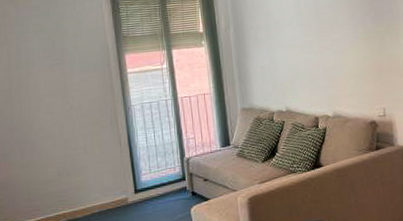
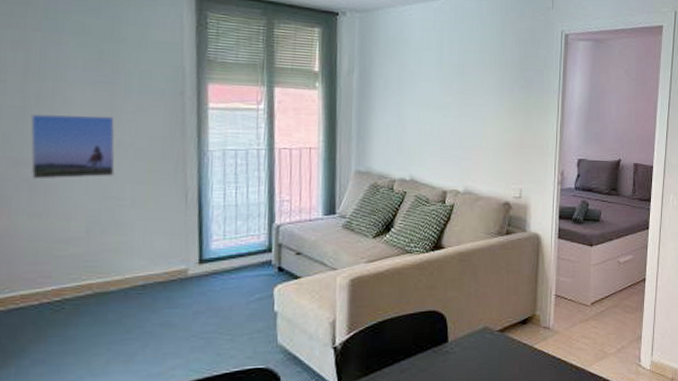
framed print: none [15,88,71,140] -> present [30,114,115,180]

